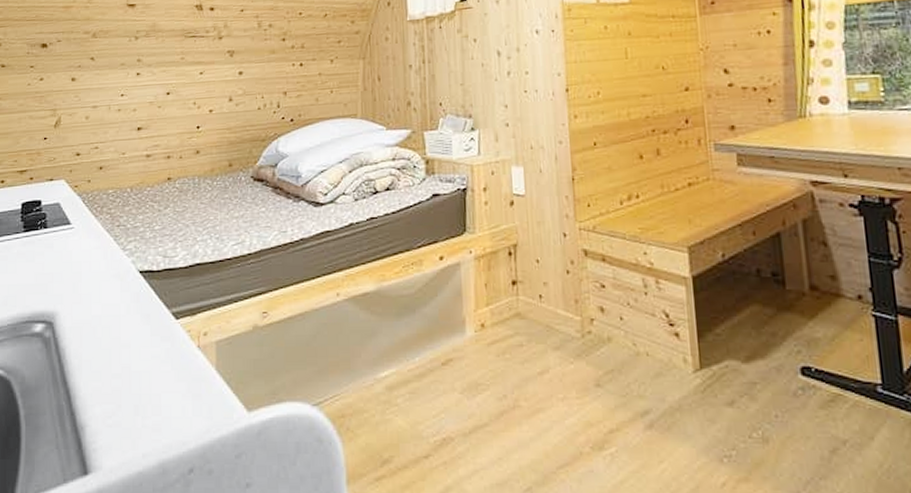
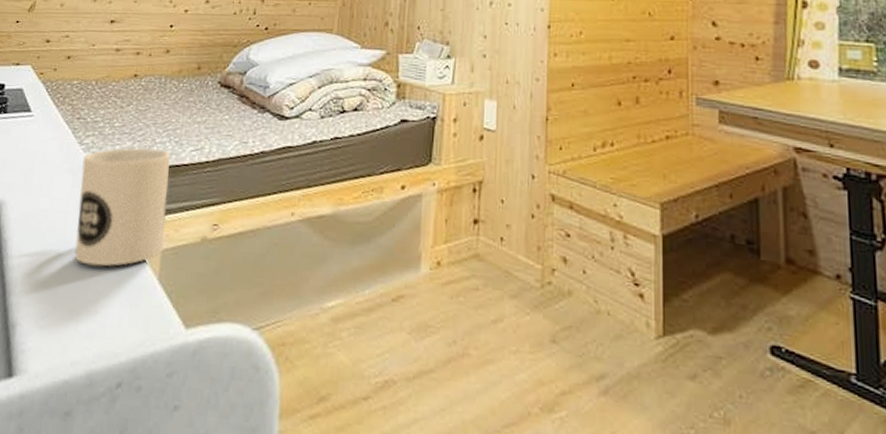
mug: none [127,247,219,363] -> present [75,148,171,267]

